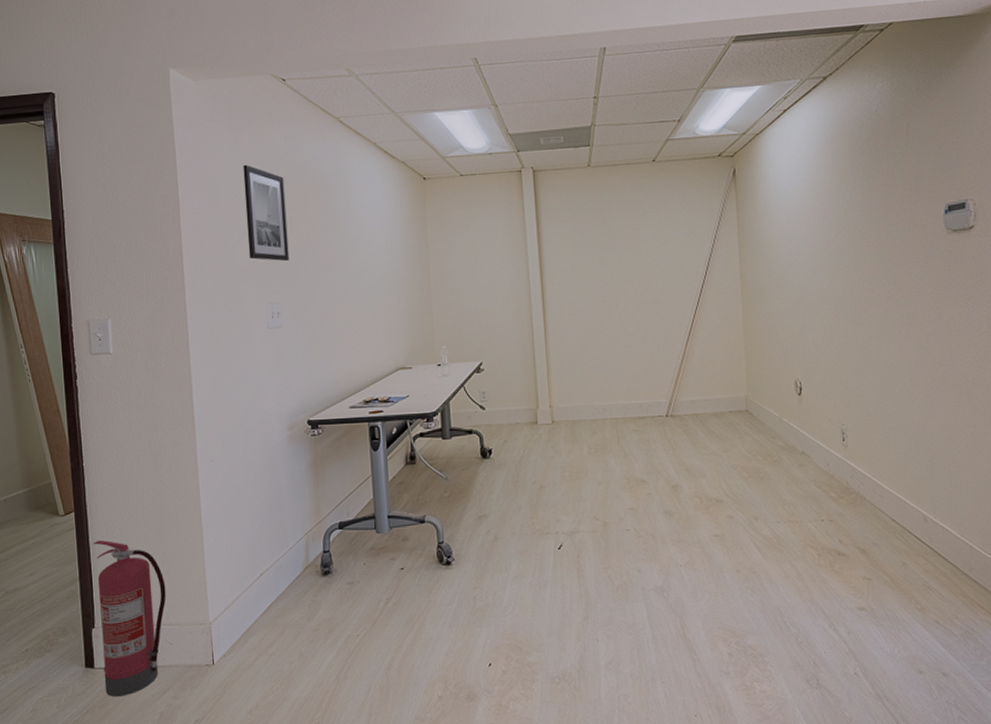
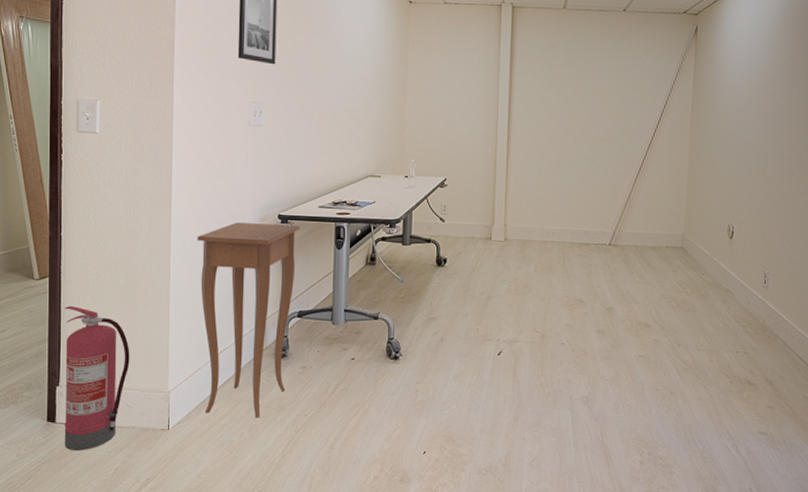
side table: none [224,430,334,644] -> present [197,222,299,418]

